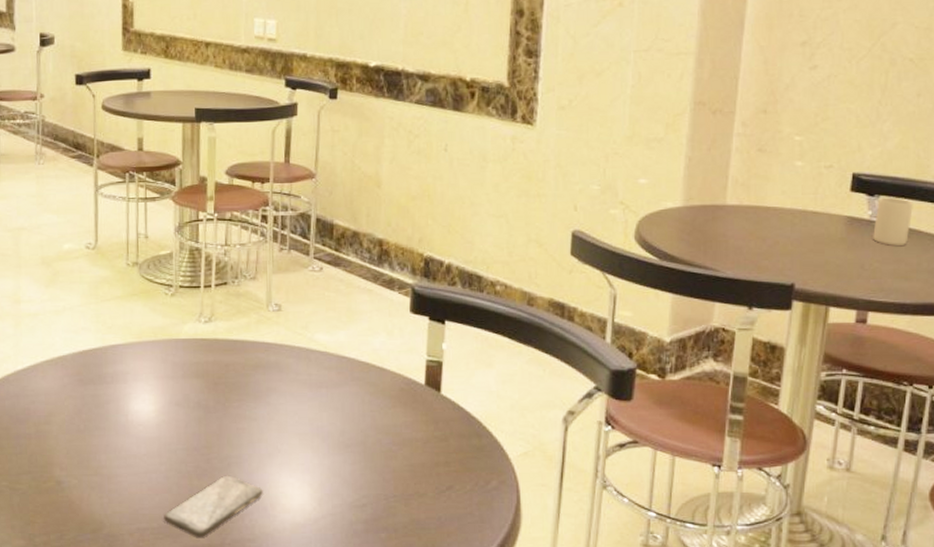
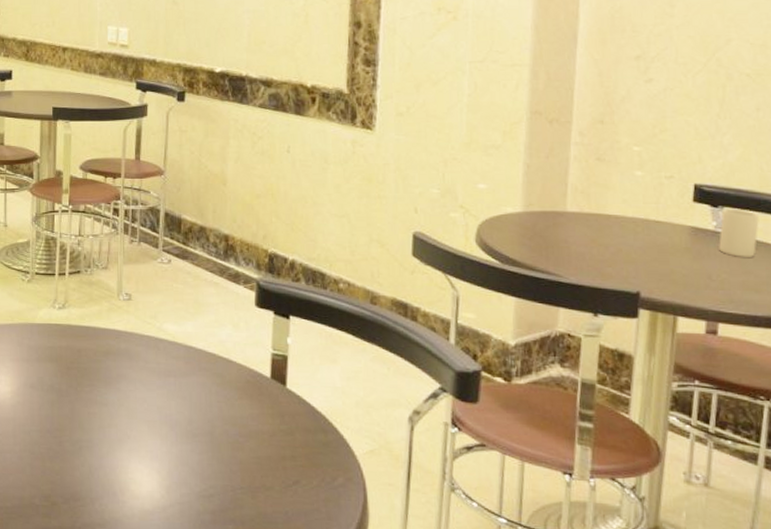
smartphone: present [164,475,263,537] -> none [17,458,113,519]

